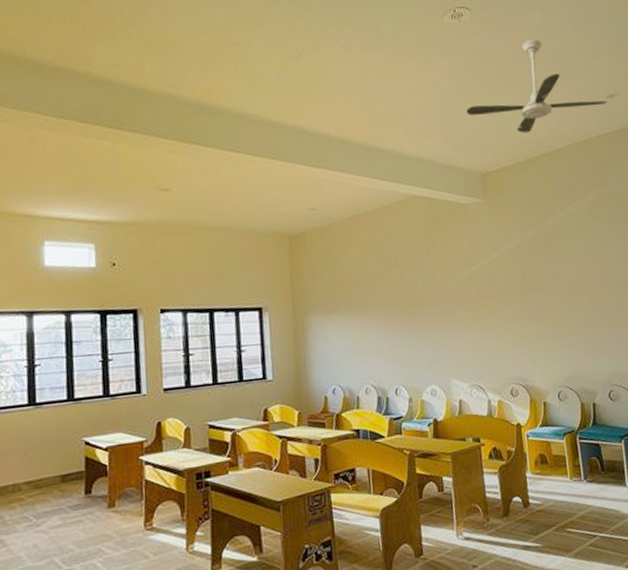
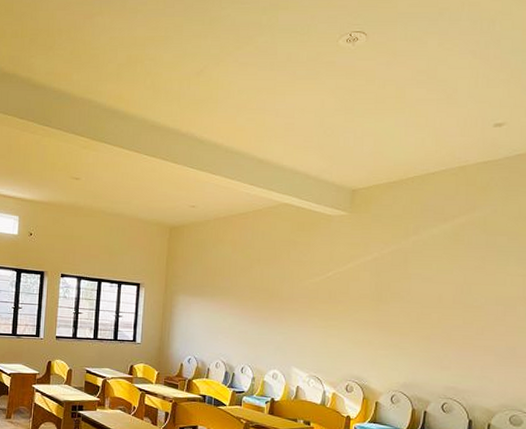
ceiling fan: present [466,39,607,133] -> none [346,65,494,155]

